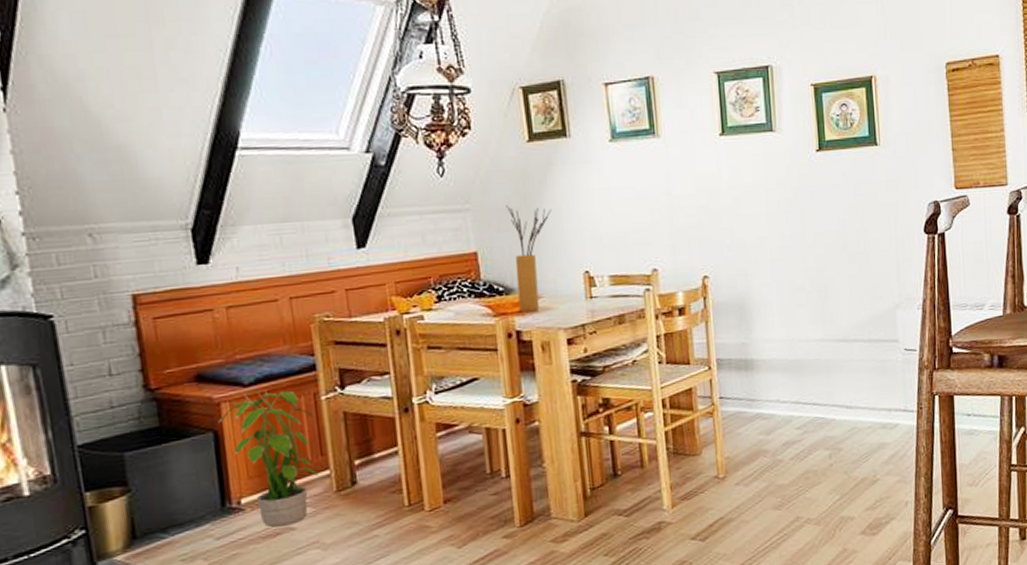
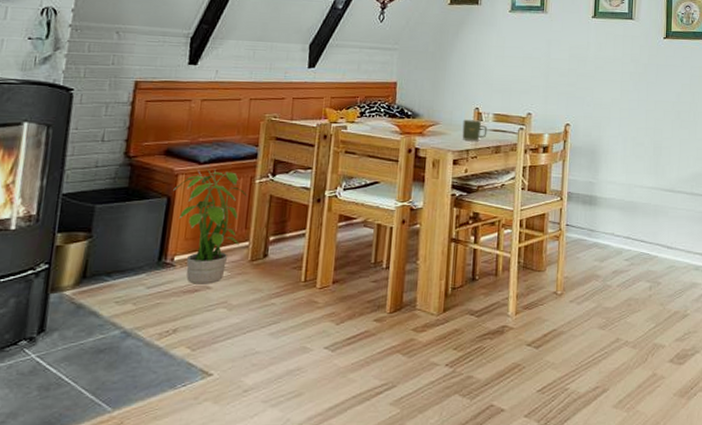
vase: present [506,206,552,313] -> none [421,50,458,134]
mug: none [571,286,605,314] -> present [462,119,488,141]

